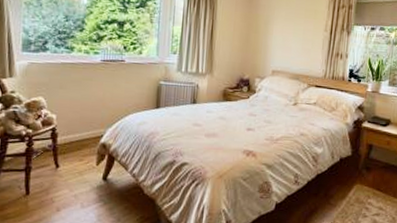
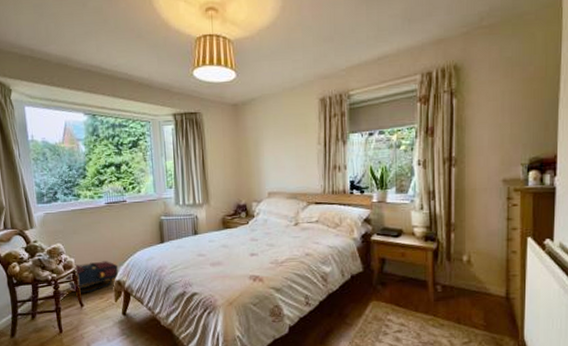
satchel: none [43,120,106,153] -> present [65,261,119,292]

